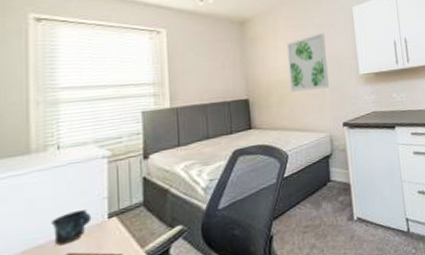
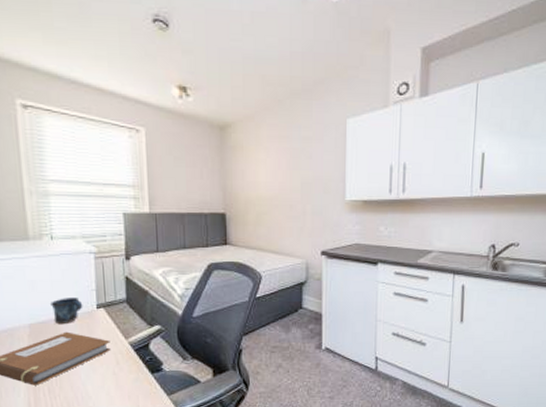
wall art: present [286,33,329,92] -> none [268,148,311,212]

